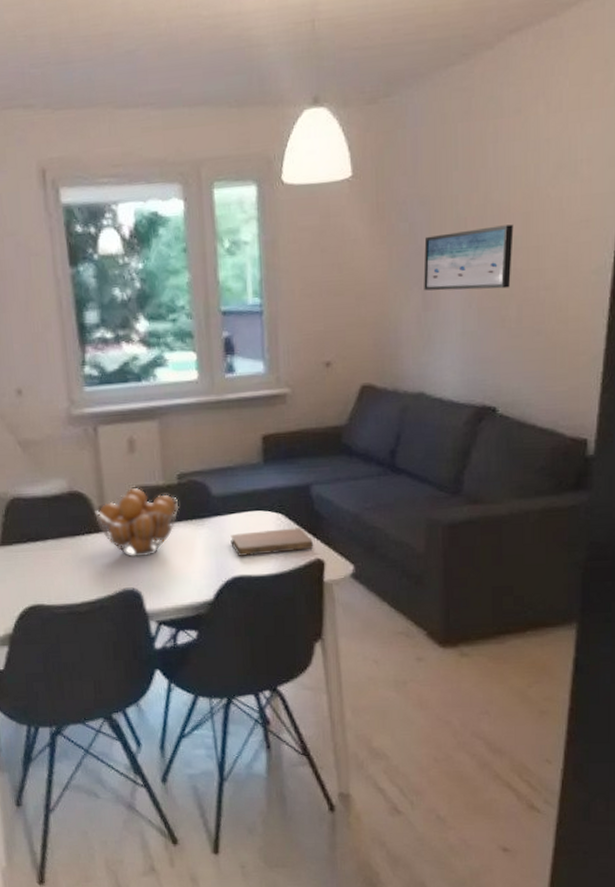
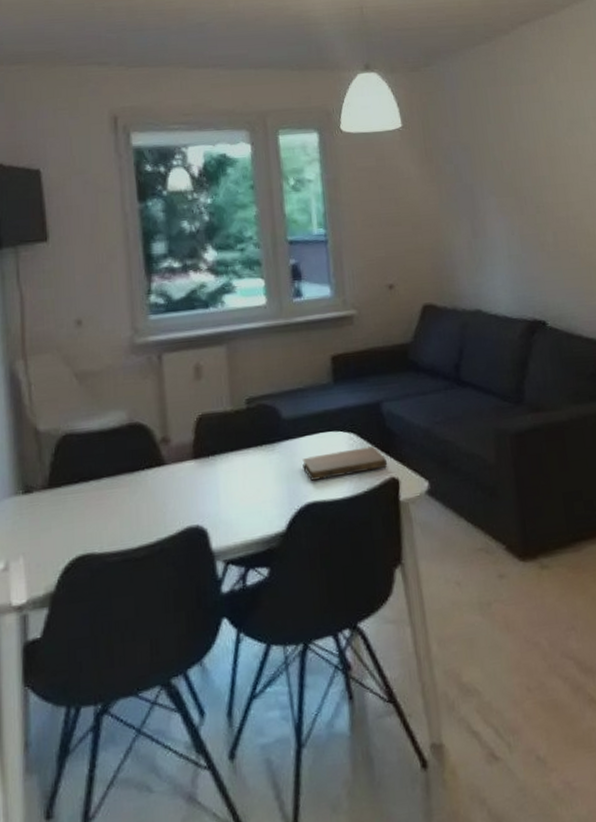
fruit basket: present [93,488,179,558] -> none [155,416,248,491]
wall art: present [423,224,514,291] -> none [468,166,545,221]

